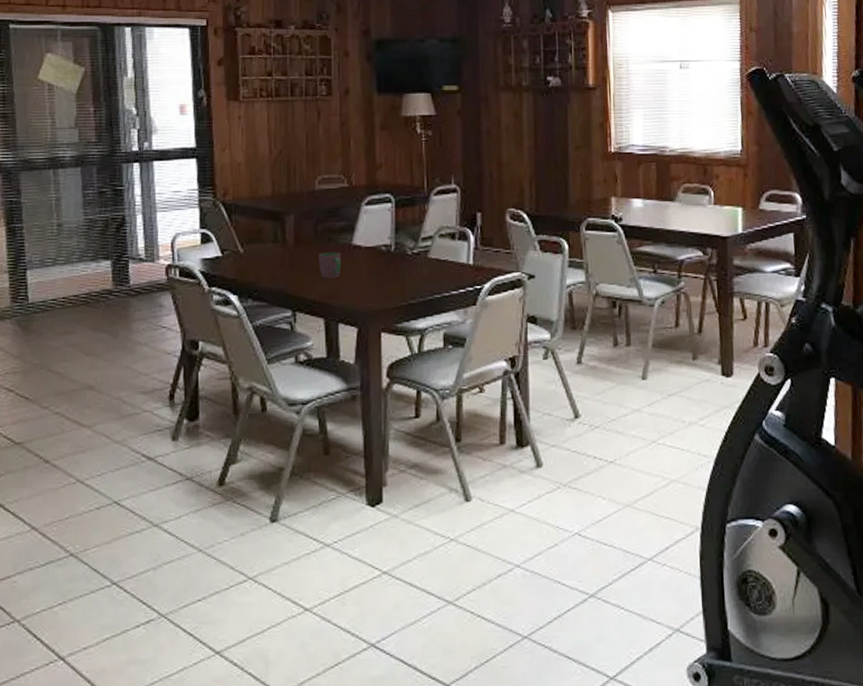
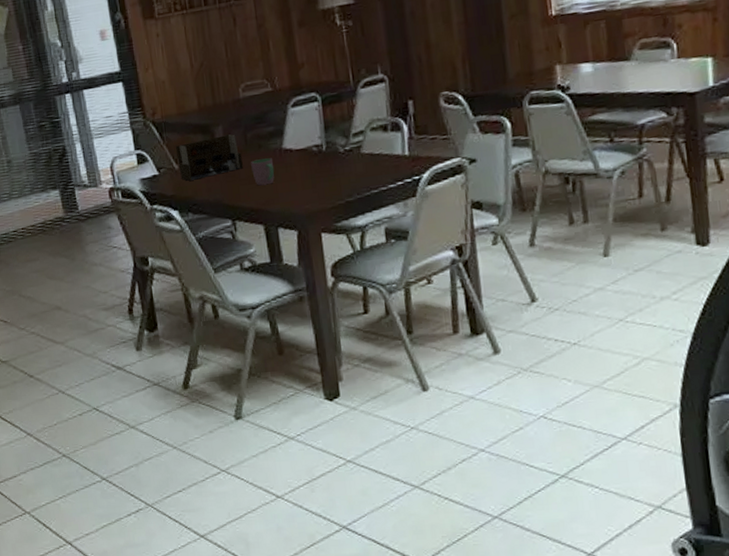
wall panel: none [243,224,310,266] -> present [176,134,243,181]

